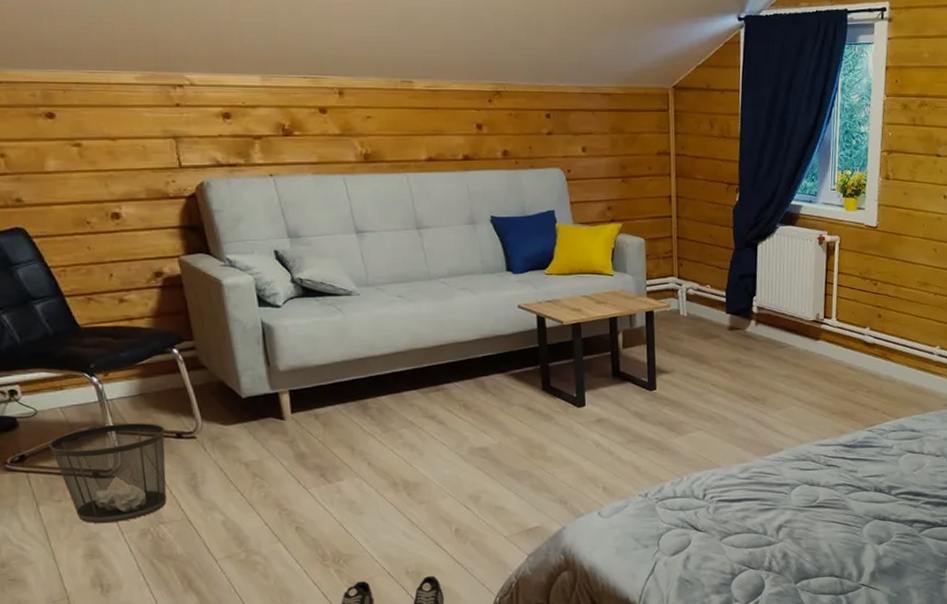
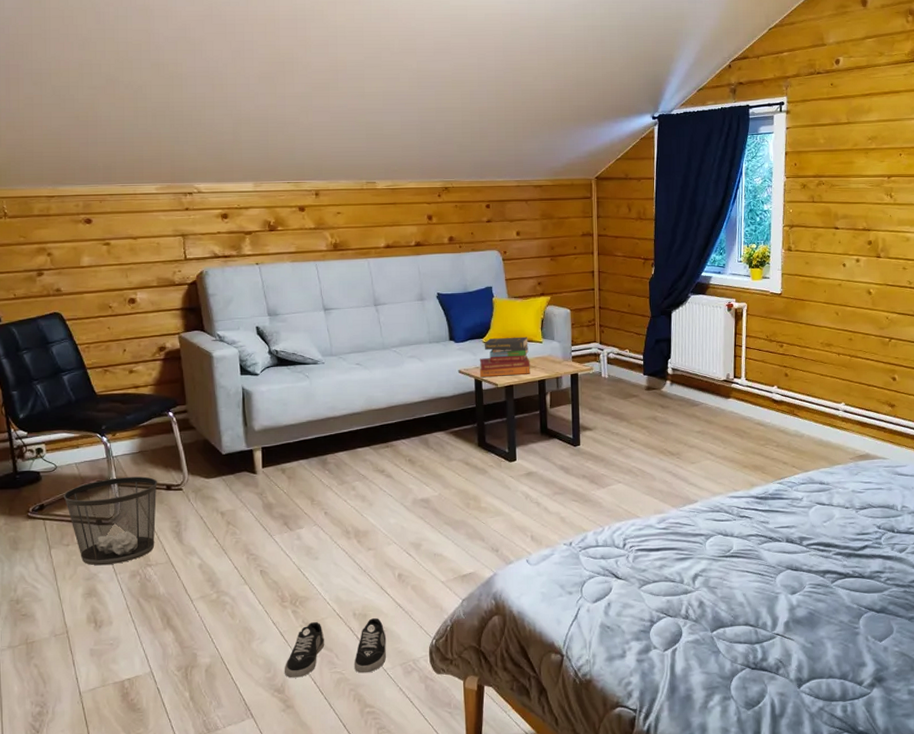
books: none [541,268,600,313] -> present [479,336,530,377]

